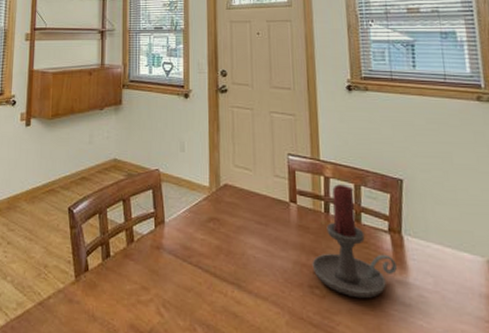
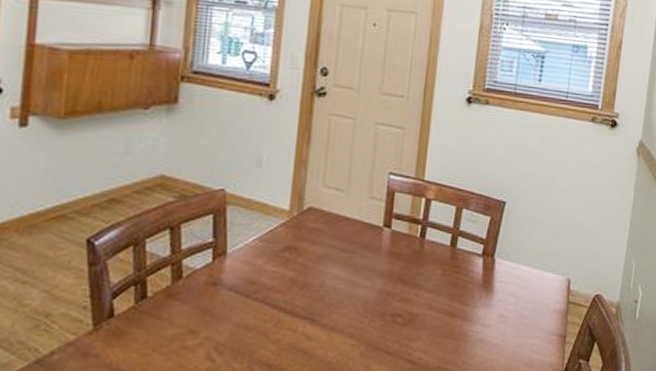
candle holder: present [312,184,397,299] -> none [397,207,484,323]

